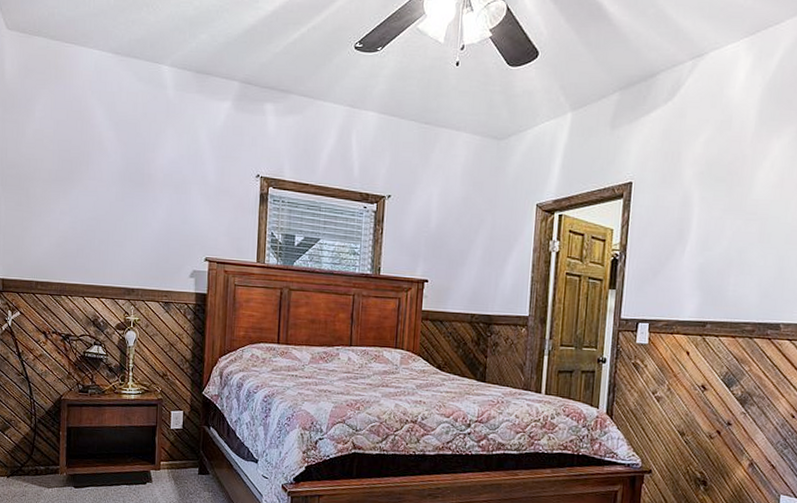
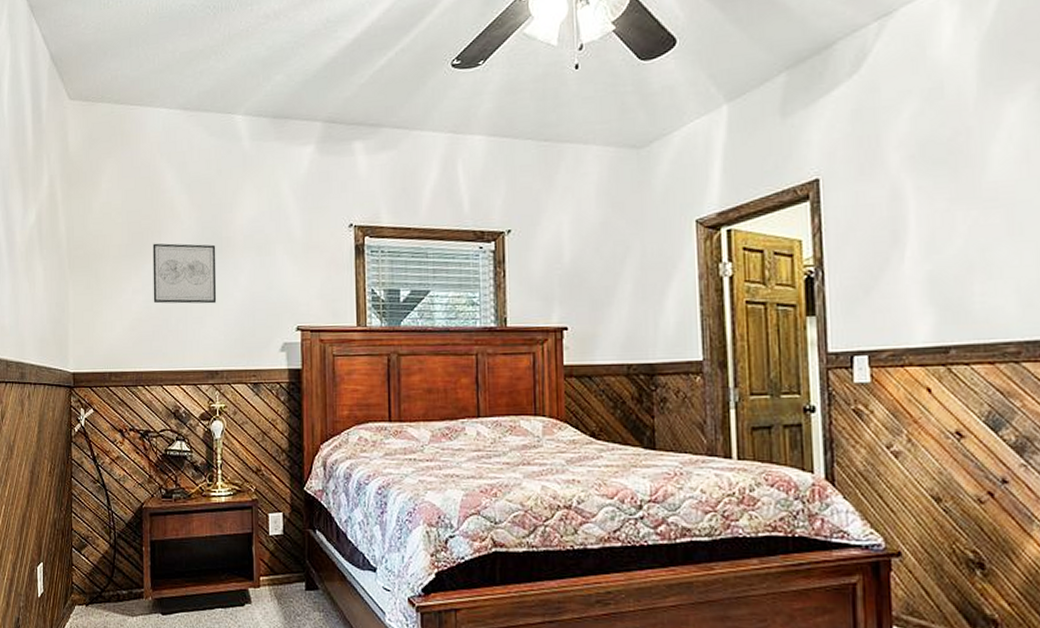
wall art: none [79,171,138,231] -> present [152,243,217,304]

